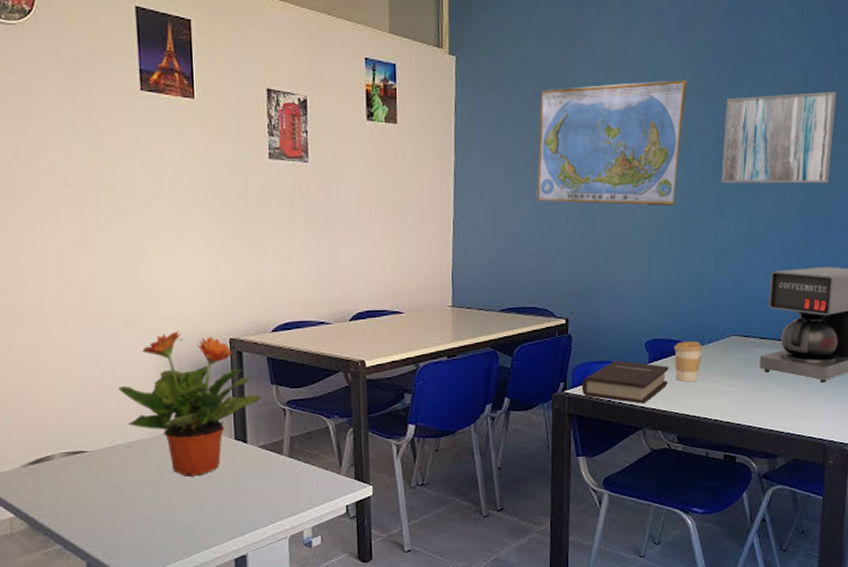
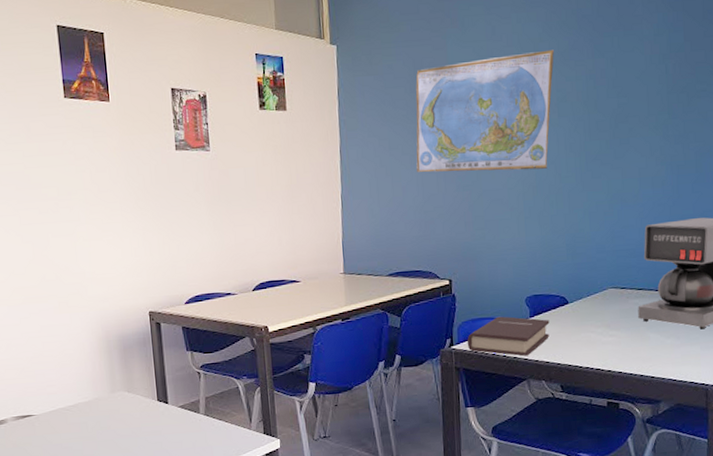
potted plant: present [119,331,262,477] -> none [57,307,179,435]
coffee cup: present [674,341,703,382] -> none [553,295,582,334]
wall art: present [721,91,837,184] -> none [591,48,702,145]

